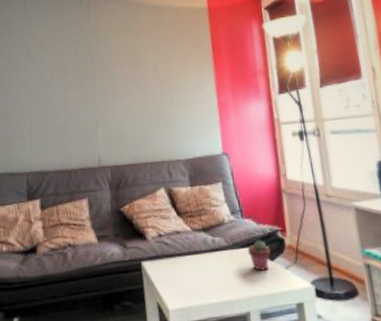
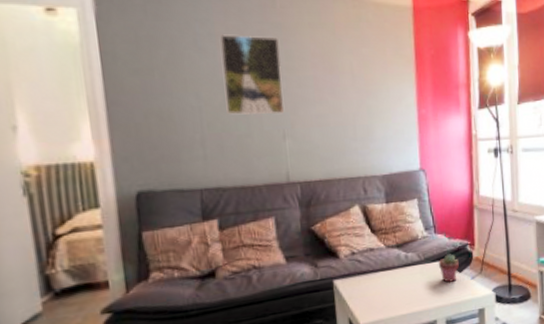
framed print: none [47,43,97,109] -> present [220,34,285,116]

